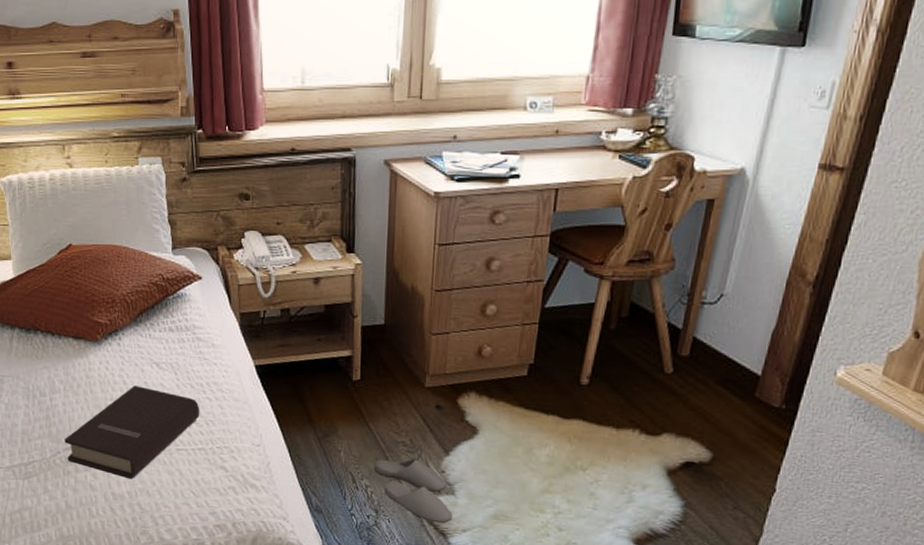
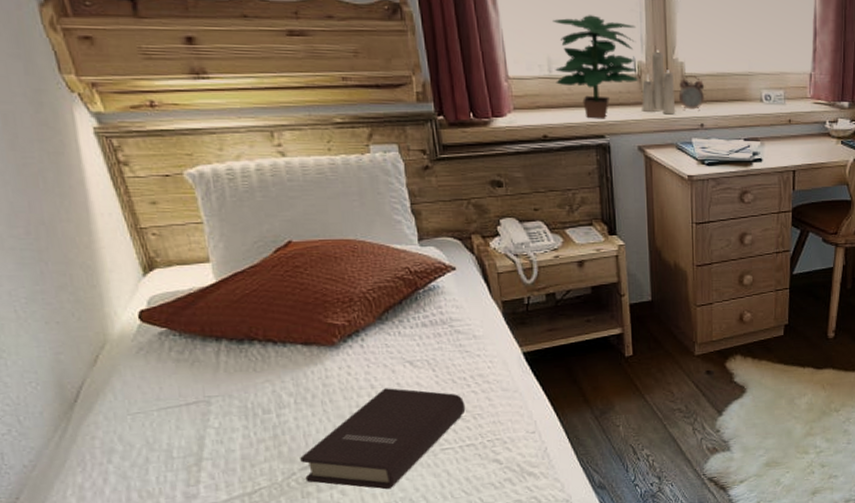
potted plant: none [308,22,393,131] -> present [552,15,639,119]
slippers: present [375,459,453,524] -> none [654,423,730,479]
candle: none [391,56,429,126] -> present [642,50,676,115]
alarm clock: none [431,83,462,122] -> present [678,75,705,111]

